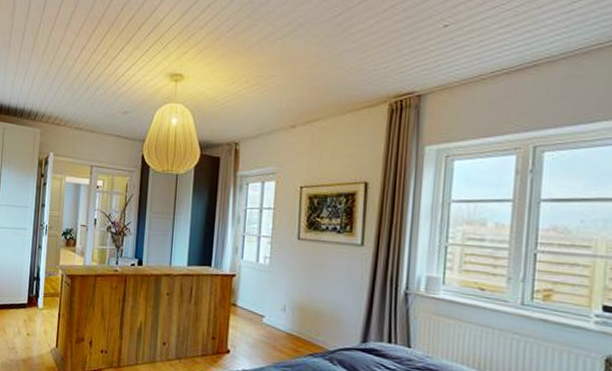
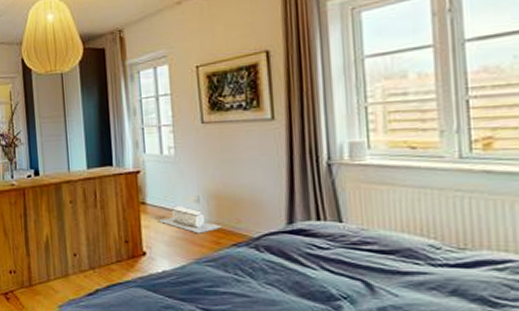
architectural model: none [245,312,303,340] -> present [158,206,222,234]

